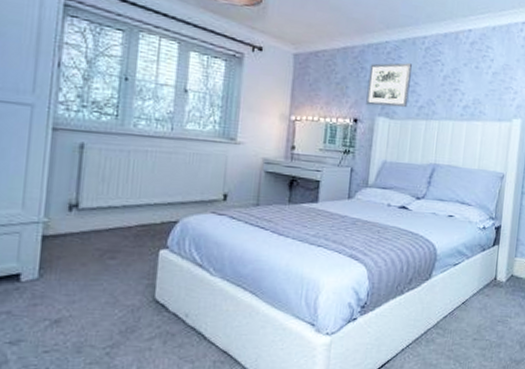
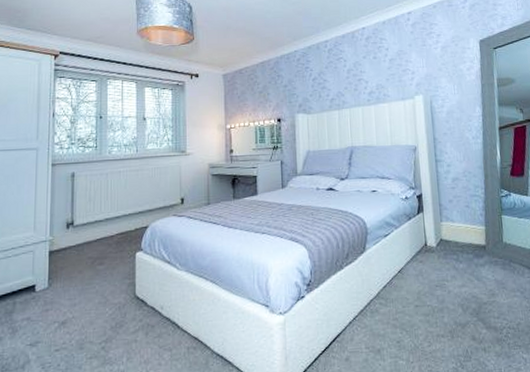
wall art: present [366,62,413,108] -> none [284,65,321,106]

